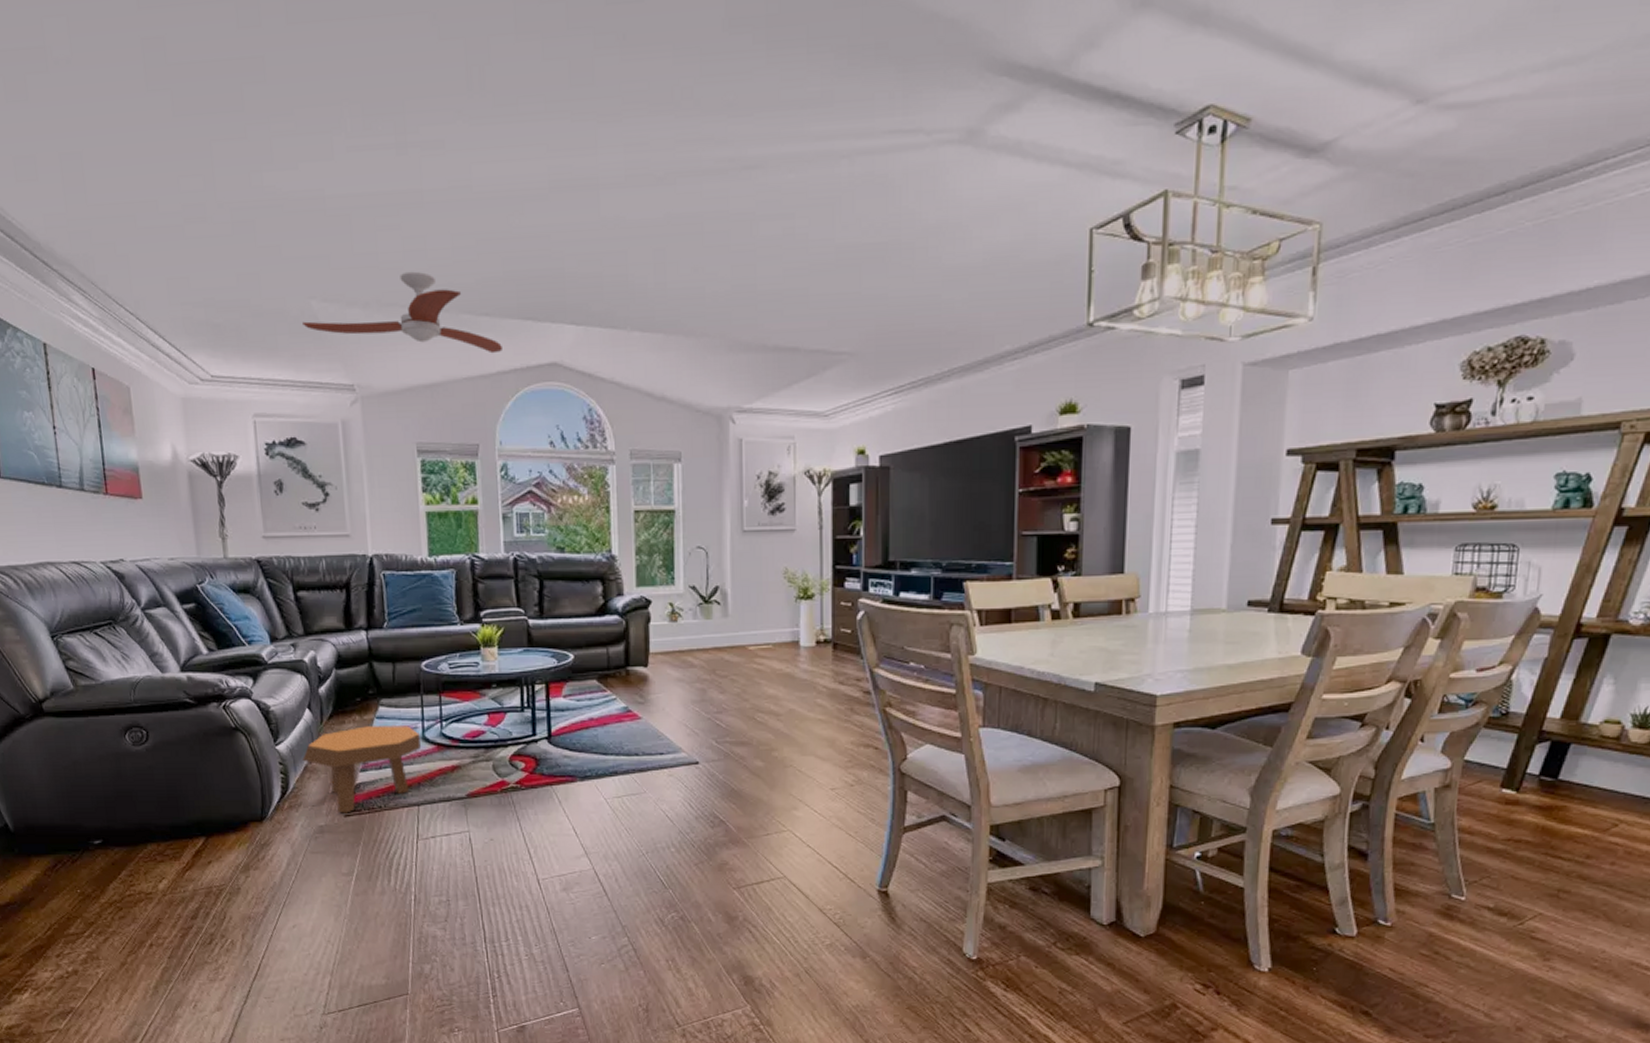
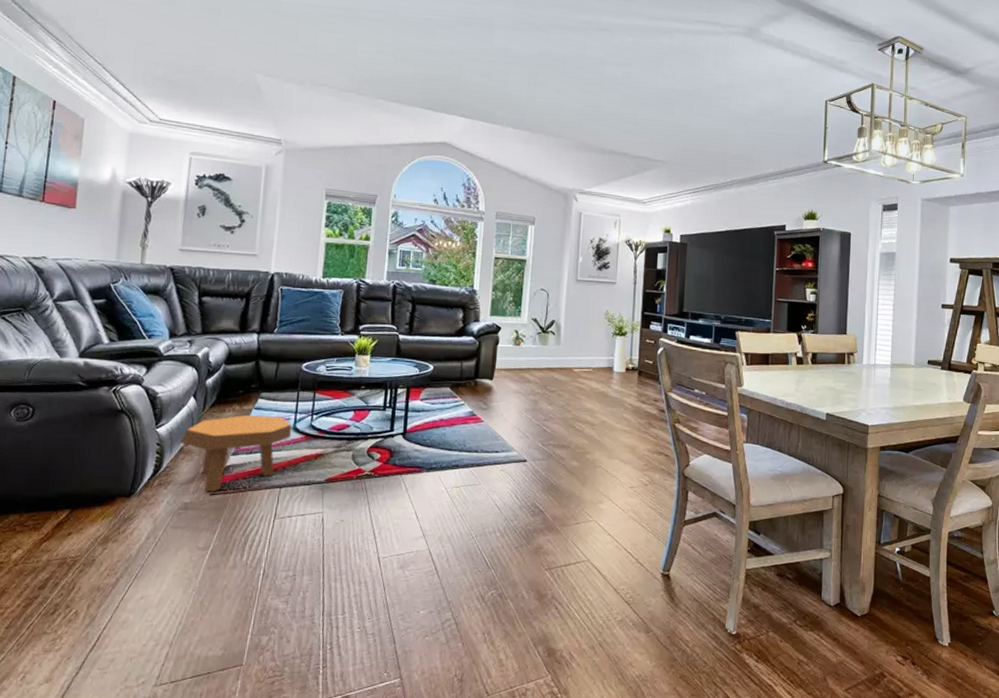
ceiling fan: present [303,271,502,354] -> none [246,63,406,130]

